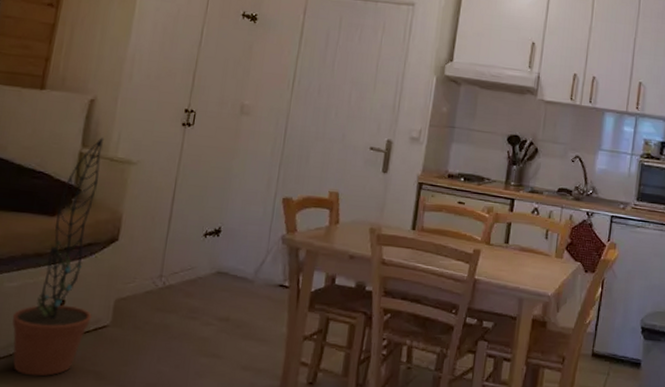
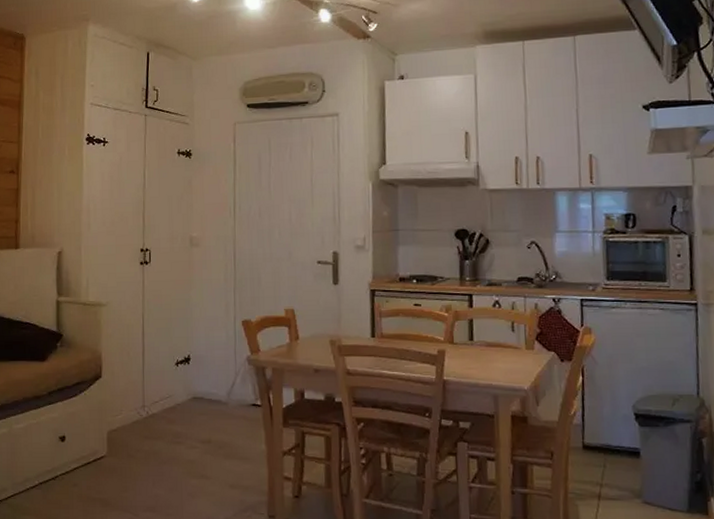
decorative plant: present [12,138,105,377] -> none [24,285,90,507]

